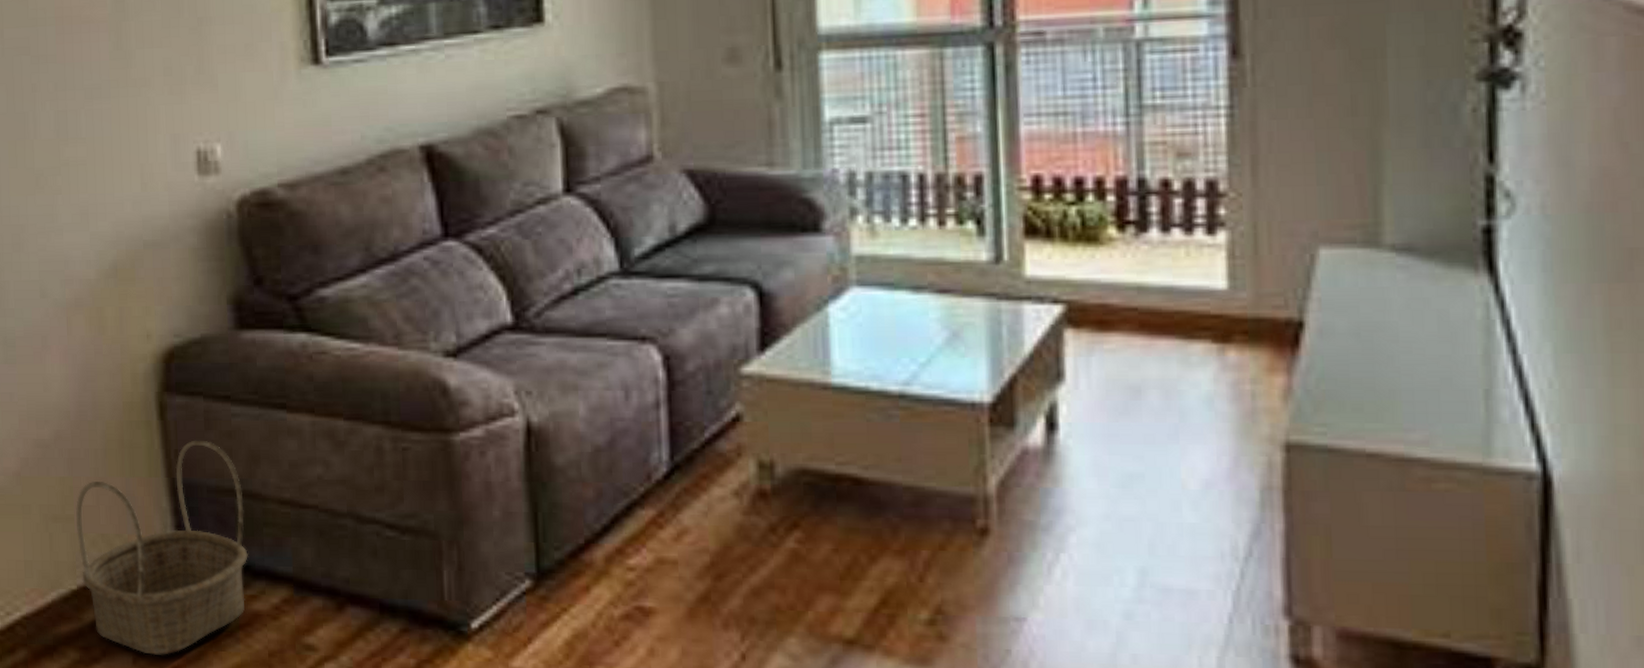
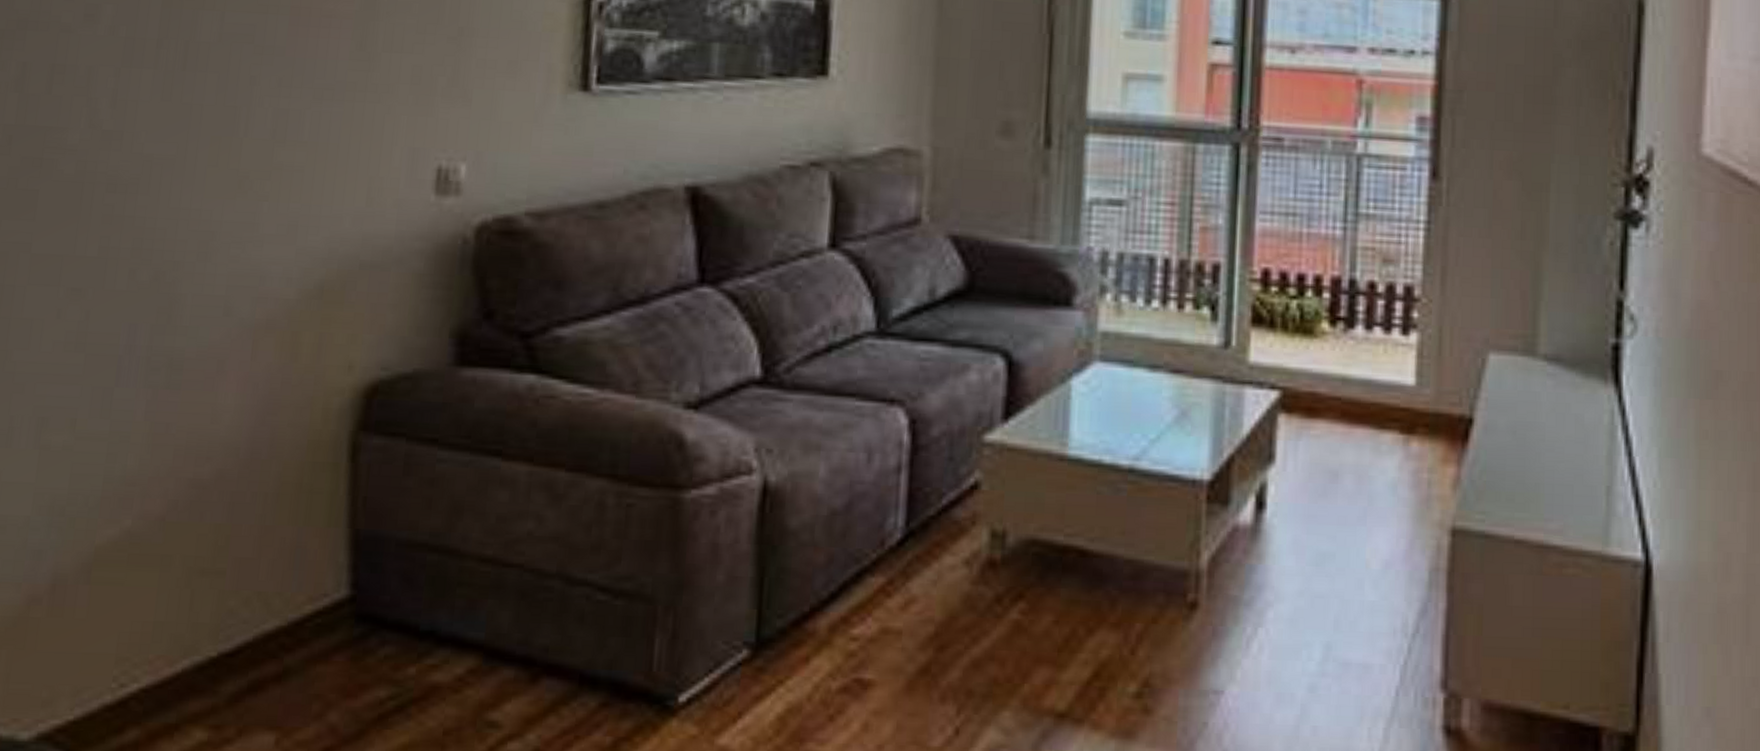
basket: present [76,440,248,655] -> none [225,486,438,735]

